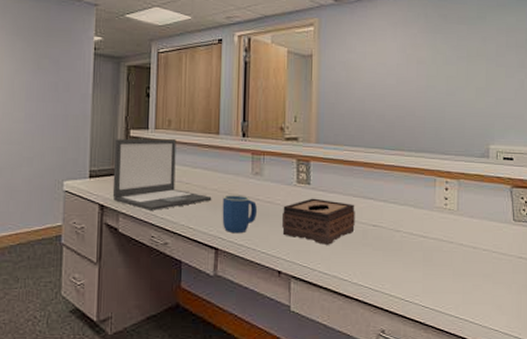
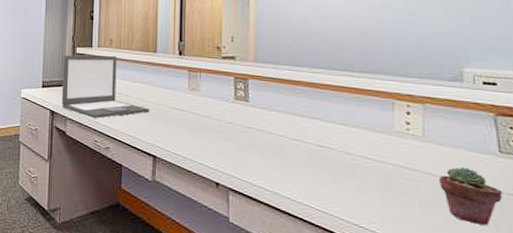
mug: present [222,195,258,234] -> none [160,107,195,145]
tissue box: present [282,198,355,246] -> none [220,115,299,163]
potted succulent: none [469,236,515,287] -> present [440,167,503,225]

